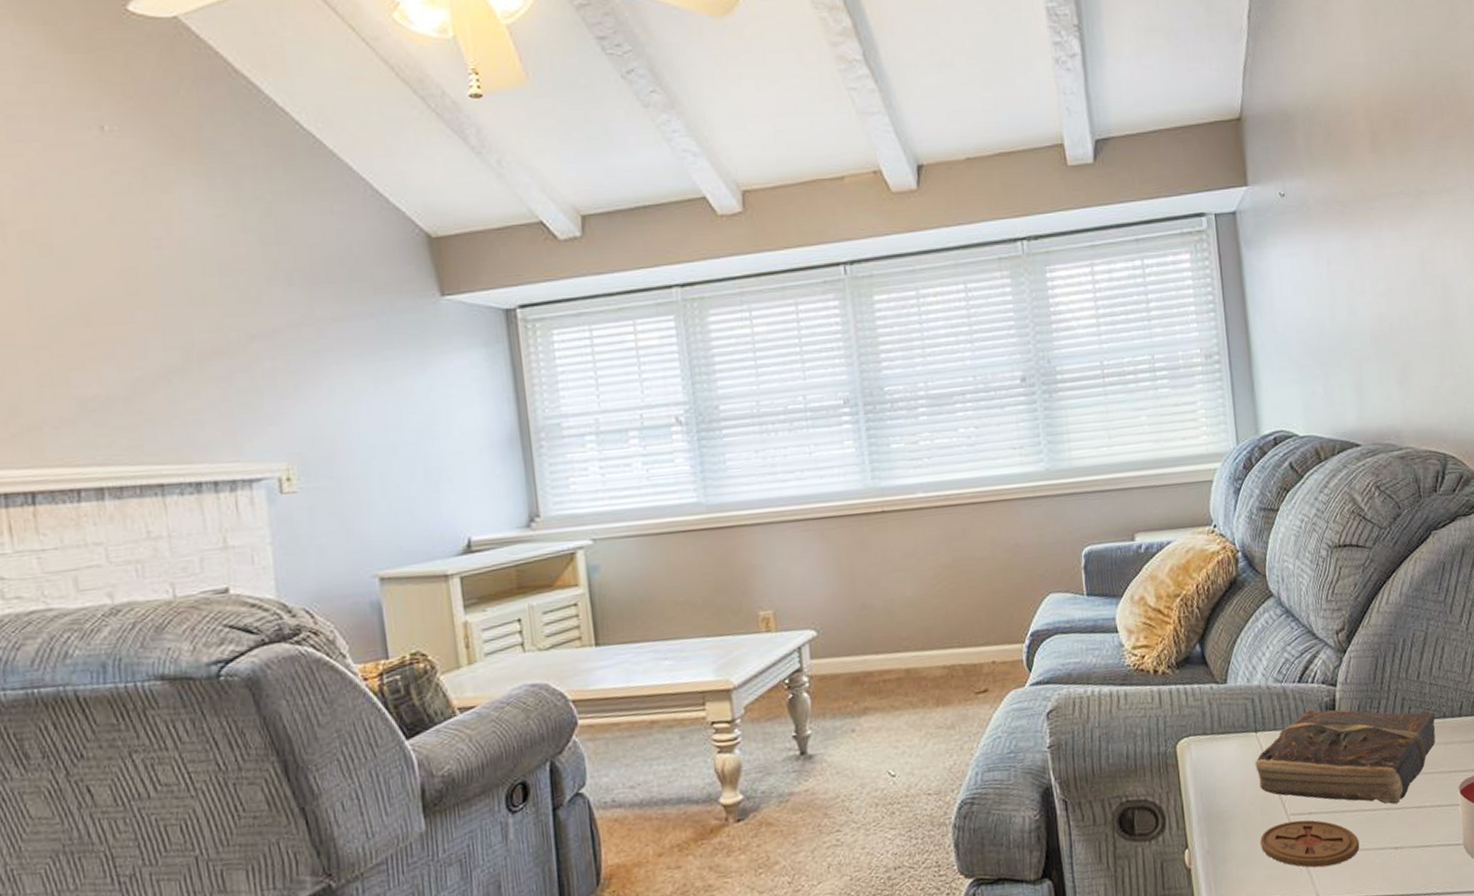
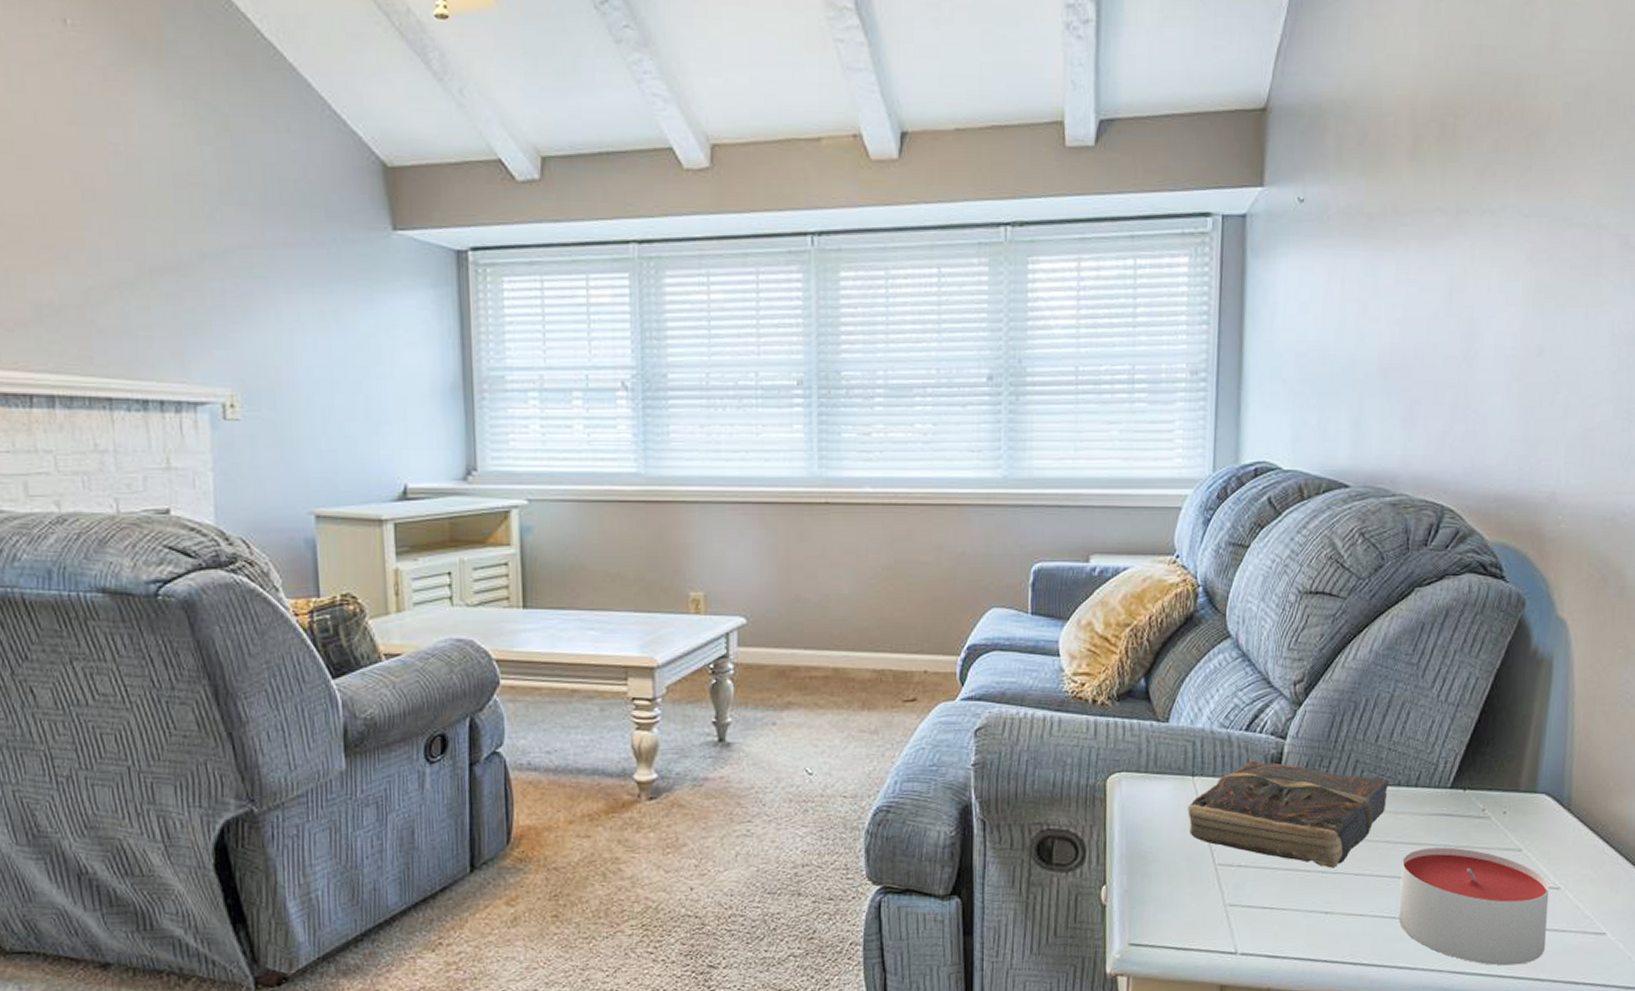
coaster: present [1260,820,1360,868] -> none [1182,871,1288,922]

